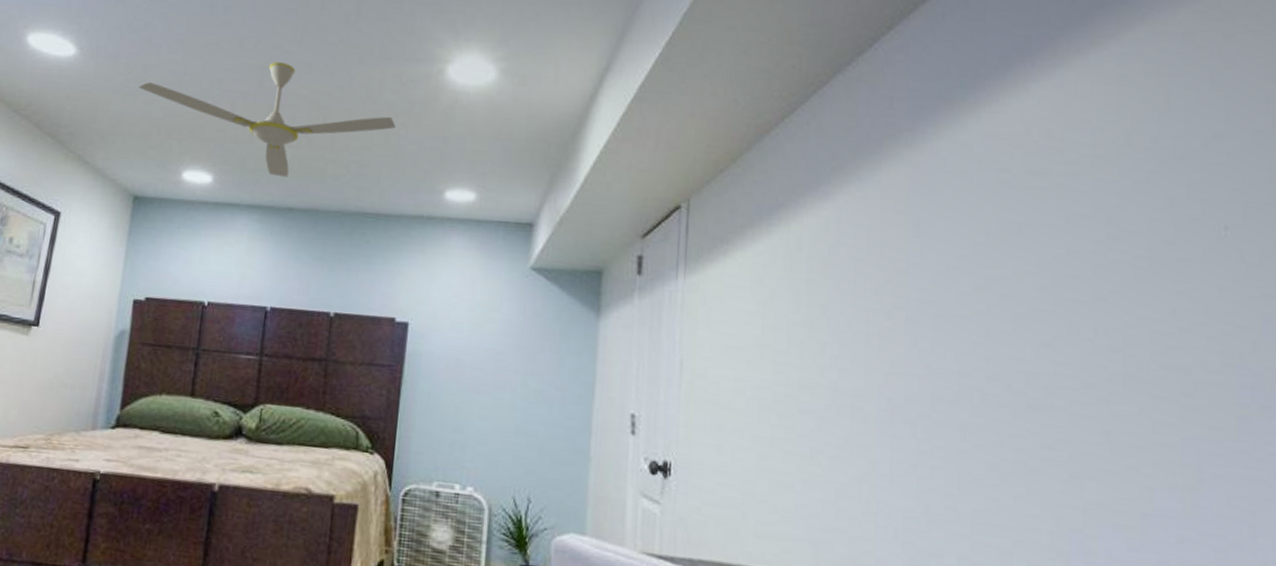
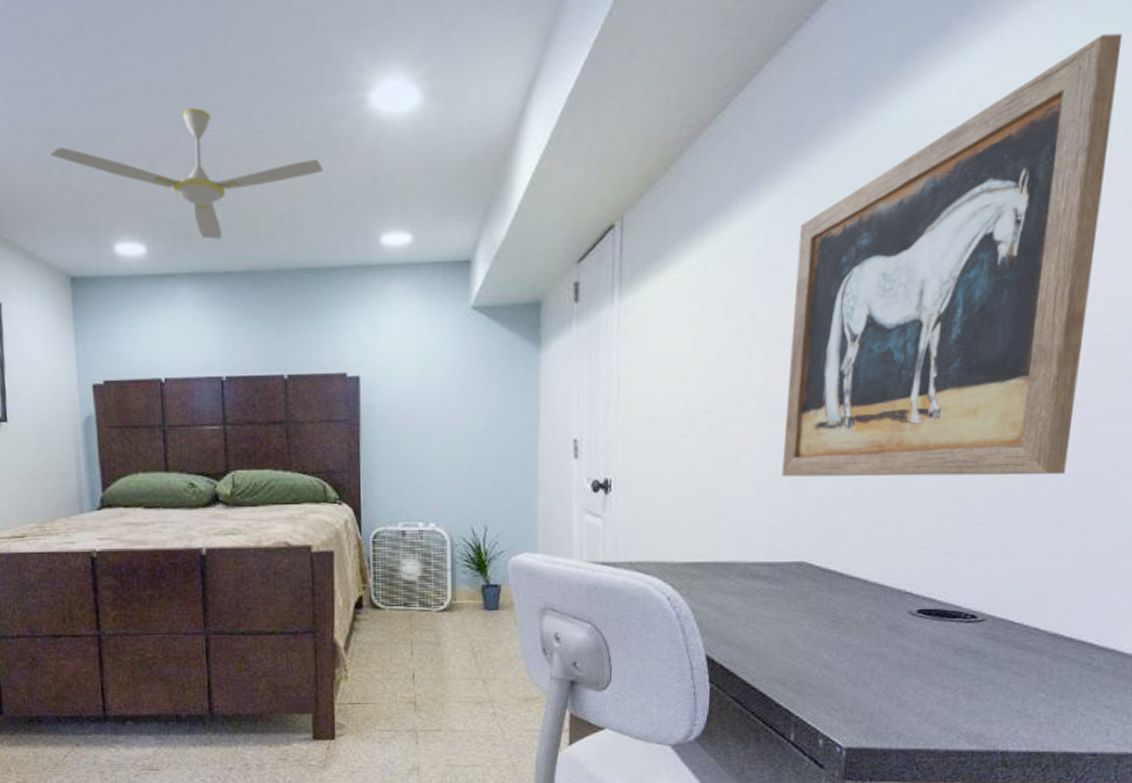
wall art: none [862,87,1189,519] -> present [782,33,1123,477]

